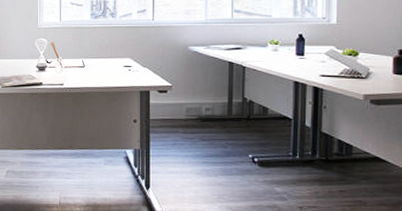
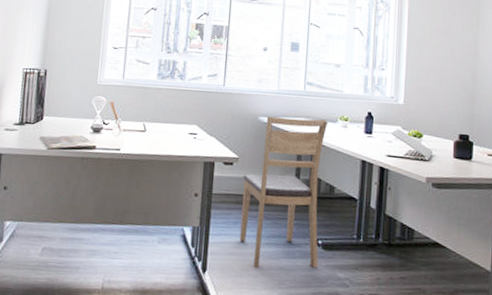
chair: none [177,45,258,184] -> present [239,116,329,268]

